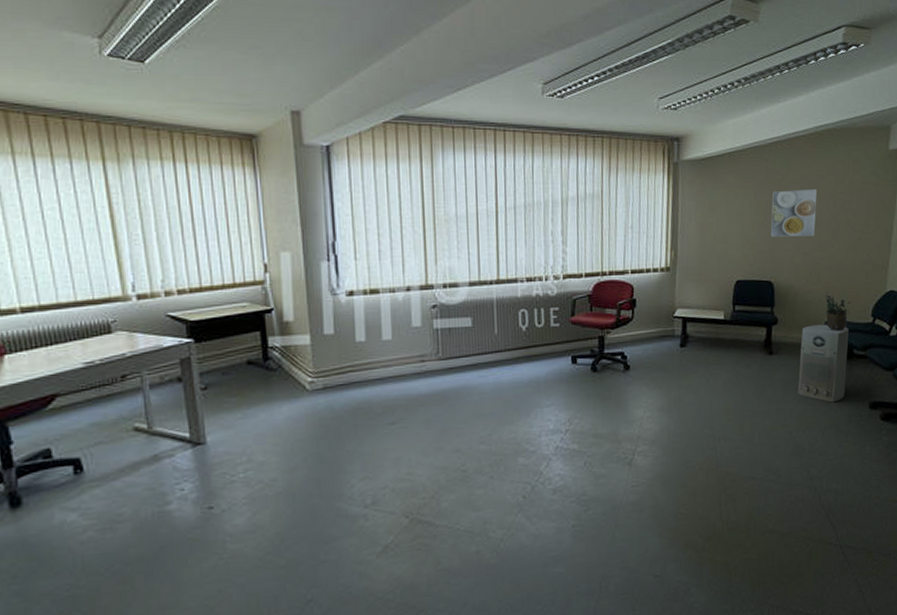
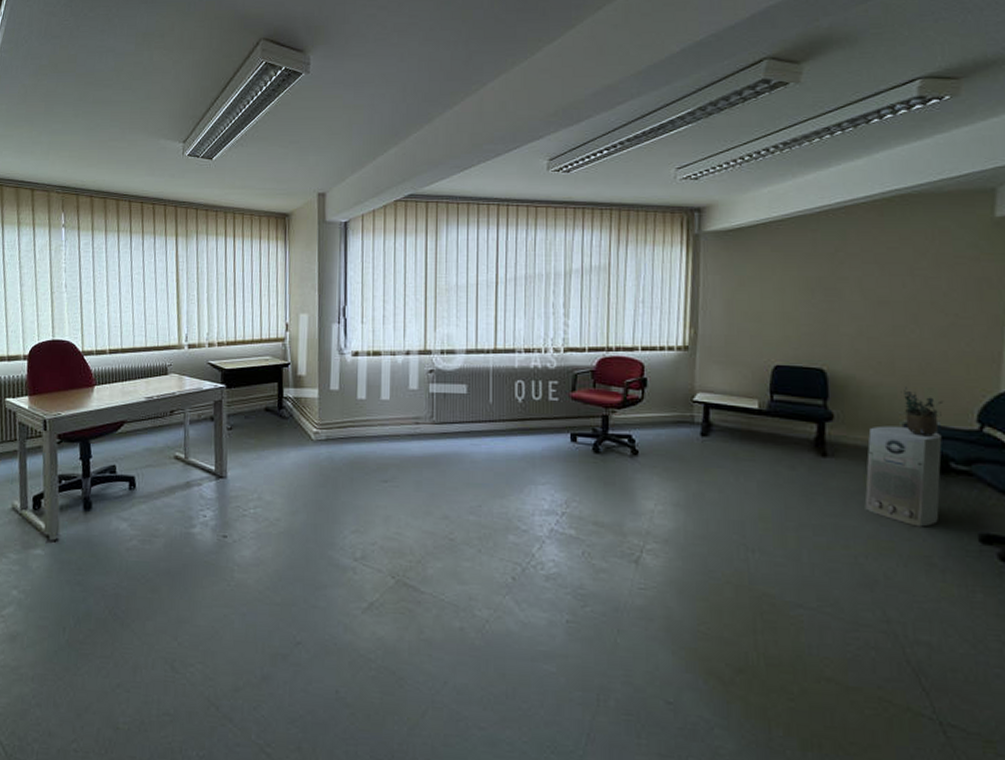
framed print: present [770,188,817,237] -> none [821,263,887,319]

